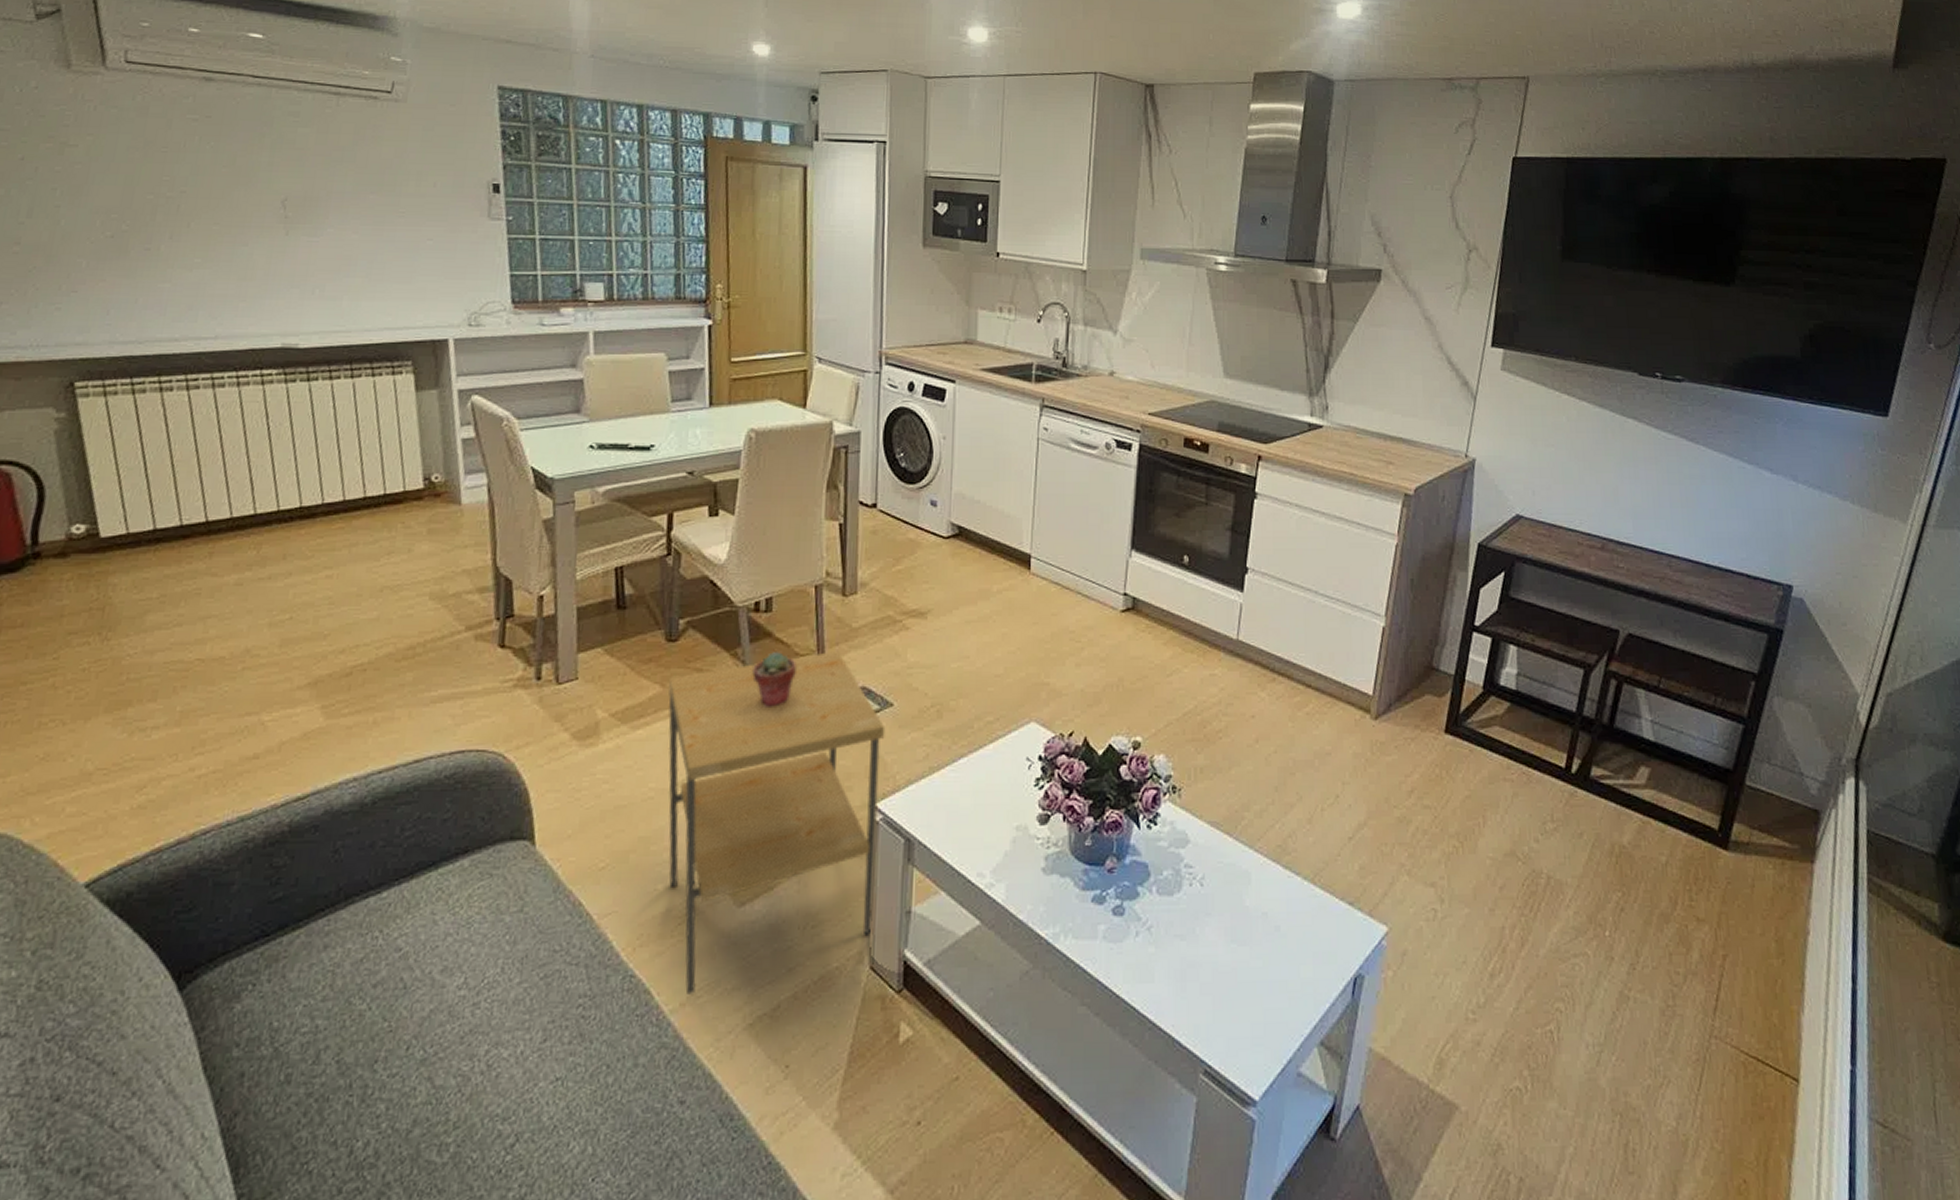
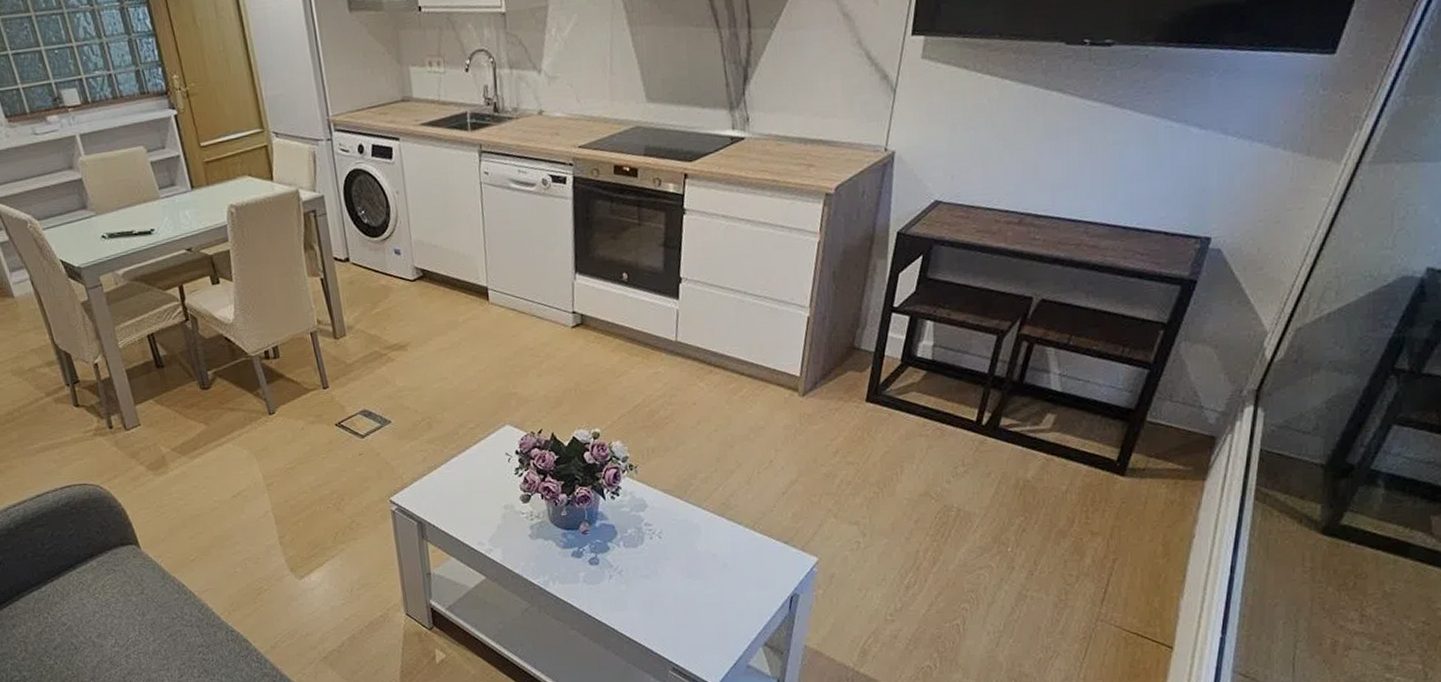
side table: present [668,650,886,994] -> none [209,383,403,641]
potted succulent: present [752,652,796,707] -> none [274,389,309,433]

